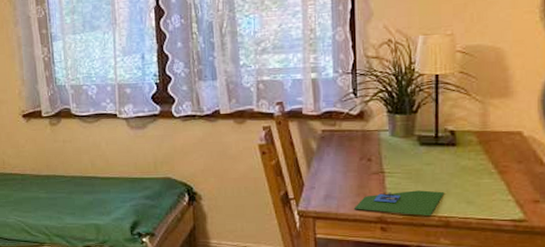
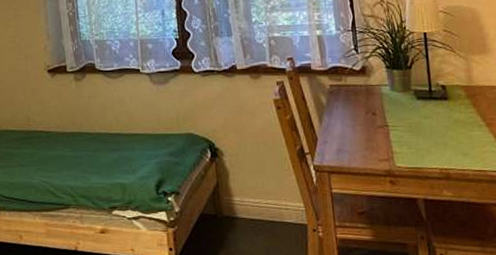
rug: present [355,190,445,217] -> none [365,143,443,169]

